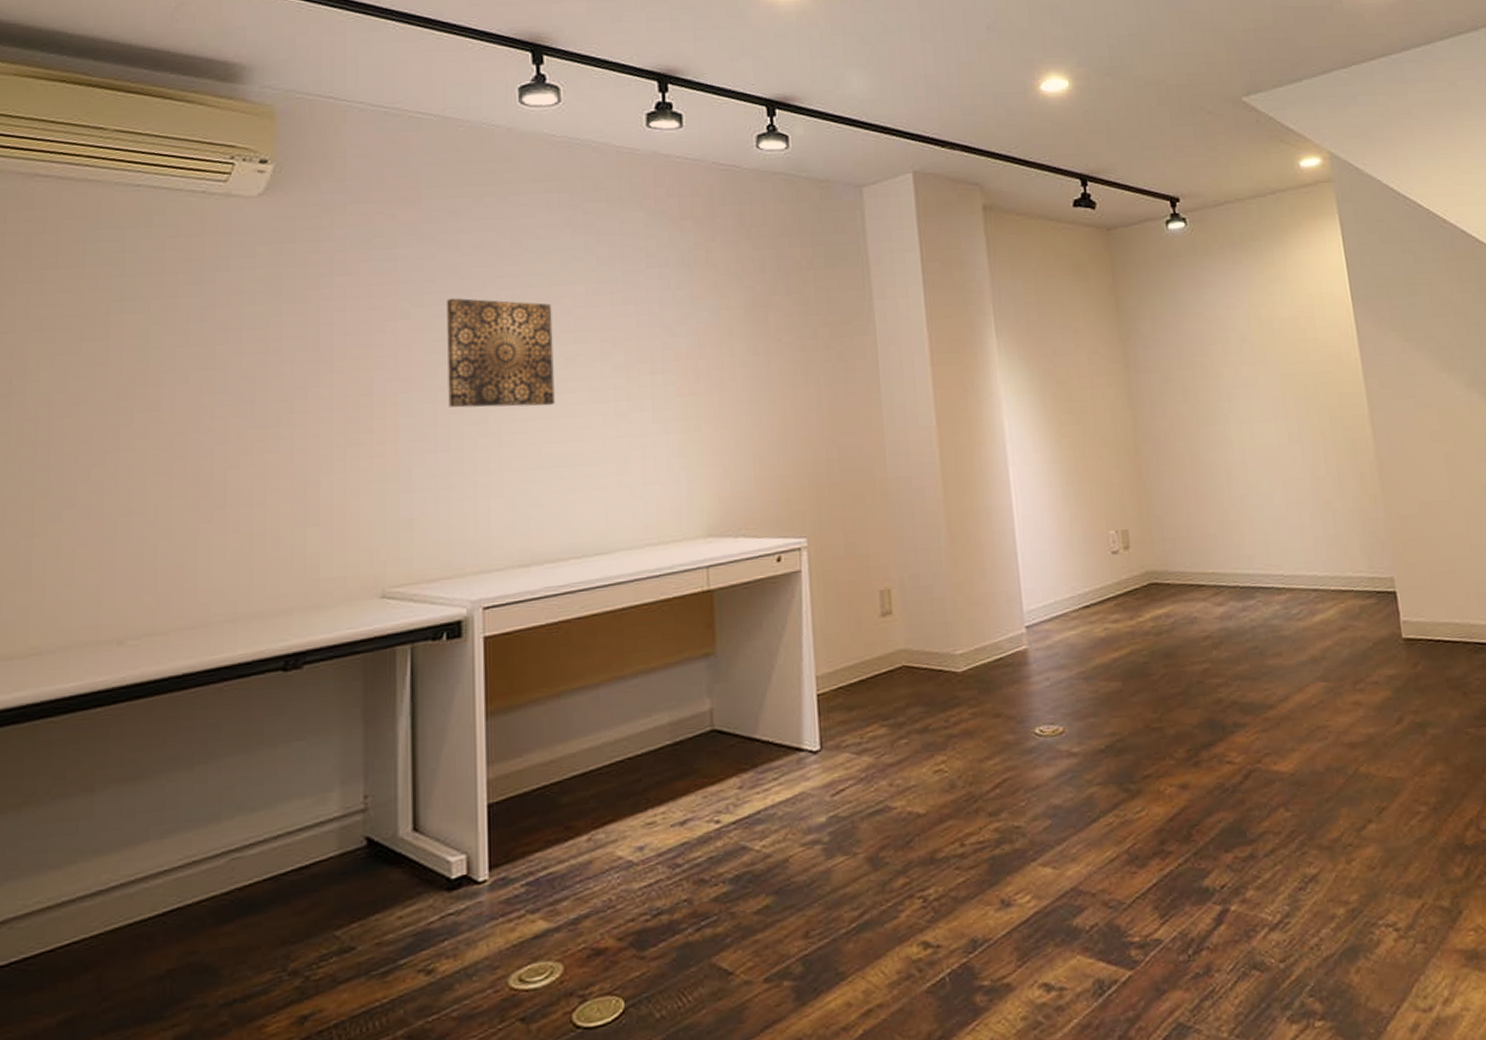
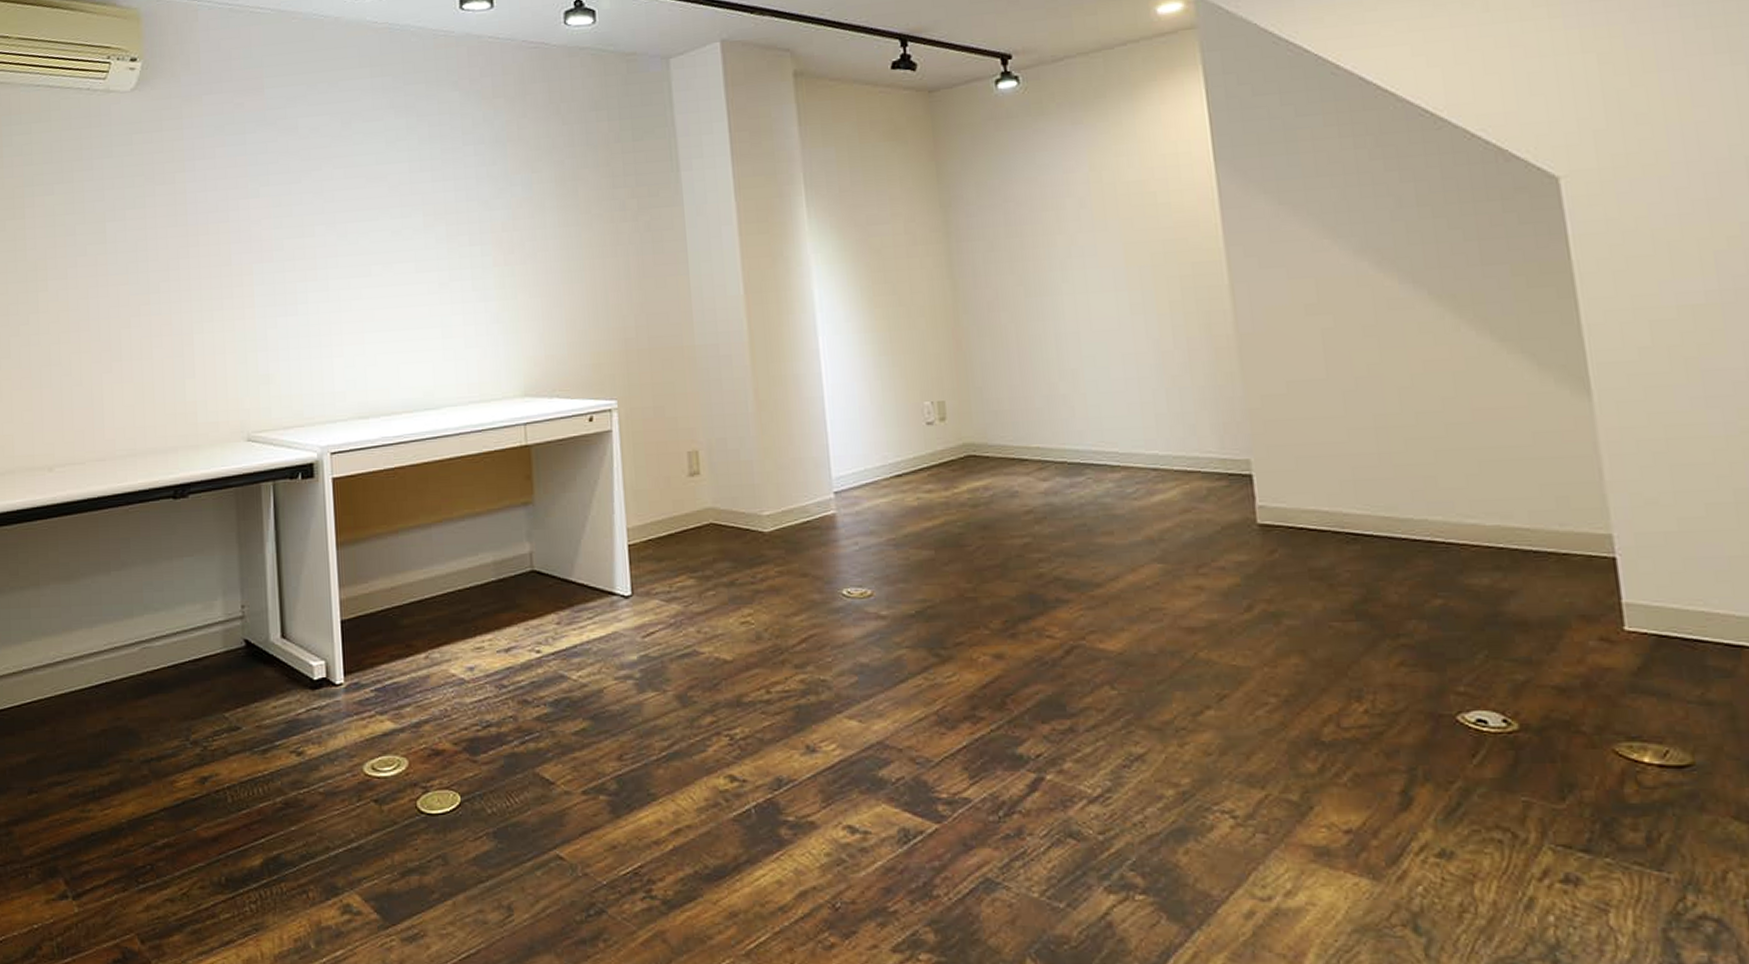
wall art: present [447,297,555,408] -> none [289,177,385,277]

